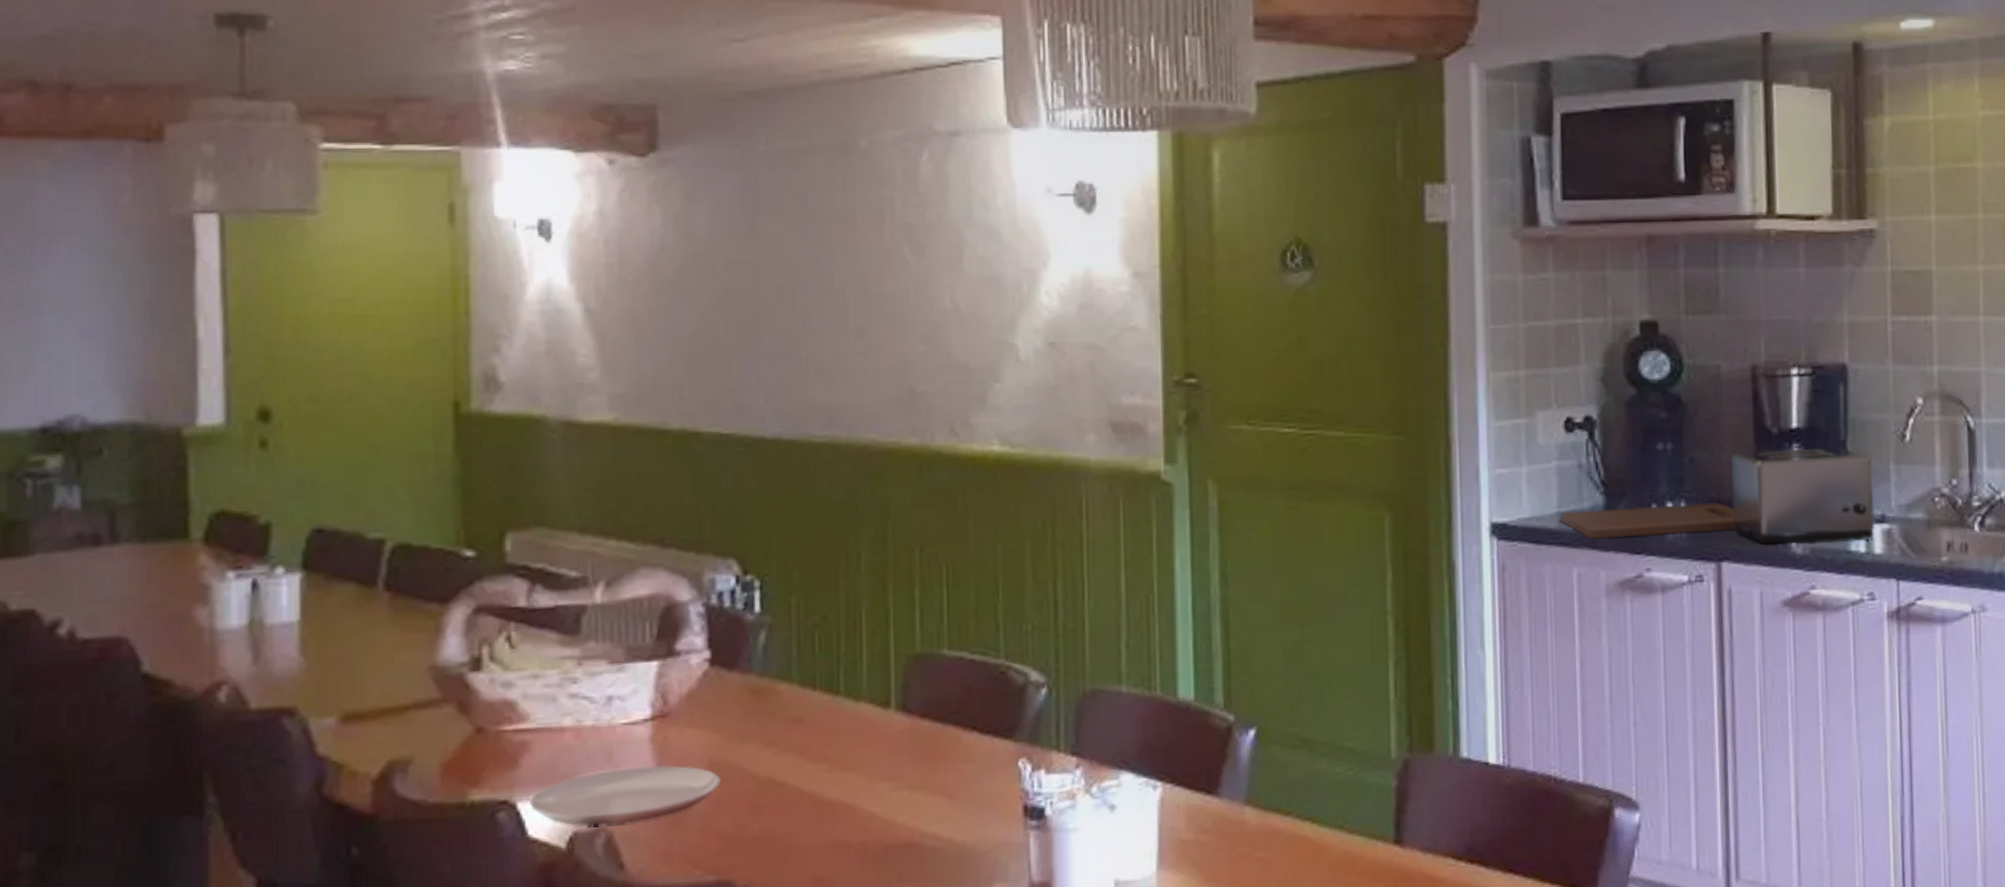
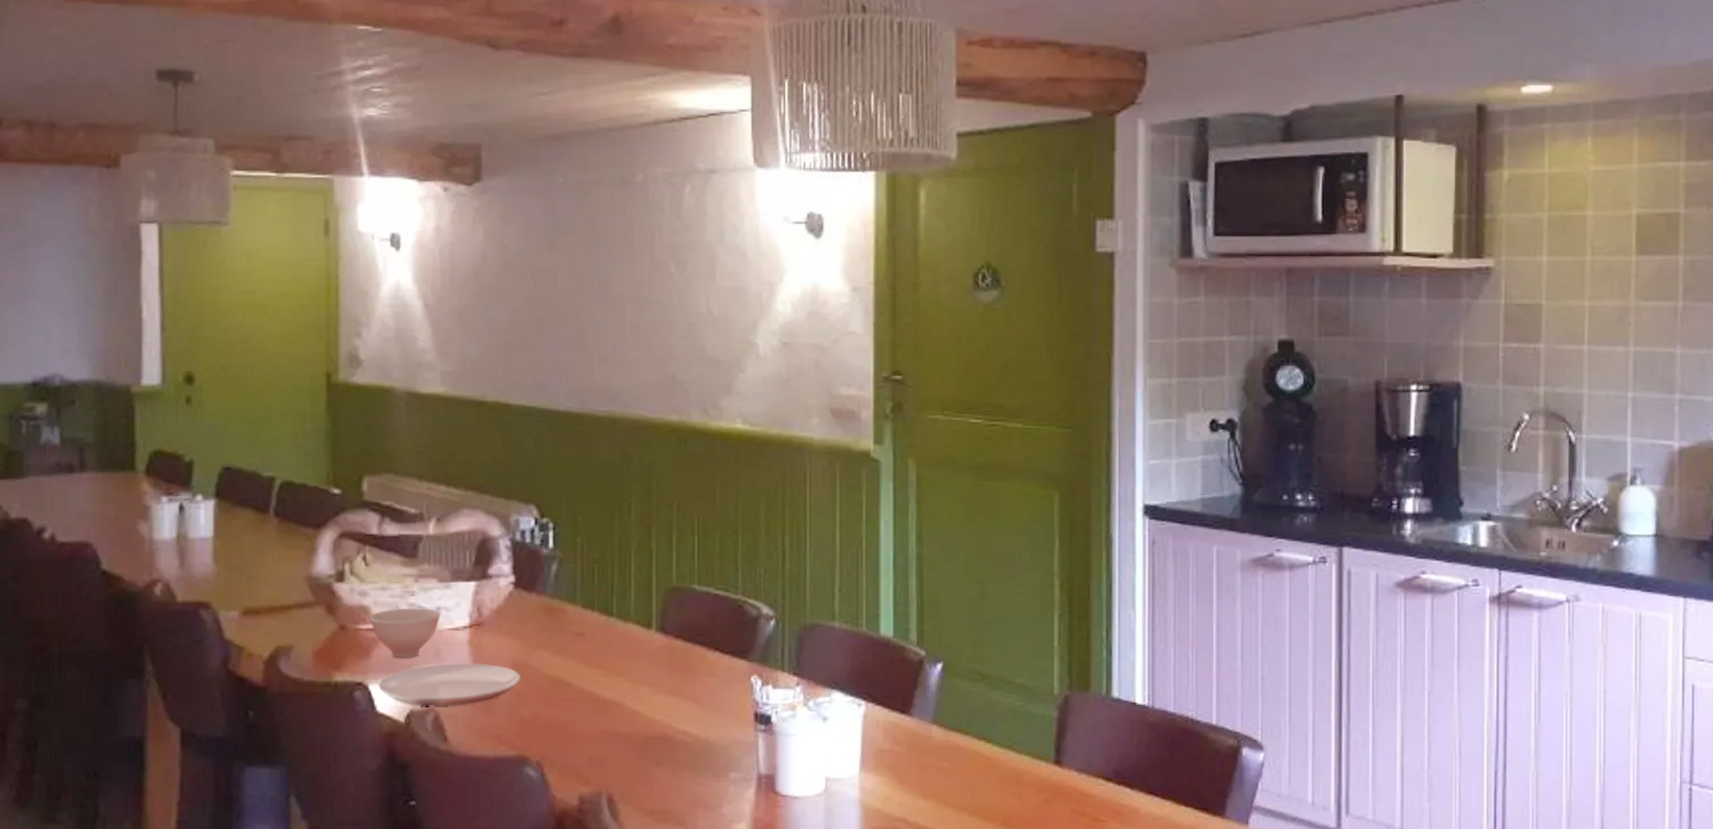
bowl: none [516,698,613,766] -> present [369,608,441,659]
cutting board: present [1559,502,1736,539] -> none [1202,496,1357,523]
toaster: present [1730,446,1875,545] -> none [1354,453,1481,535]

